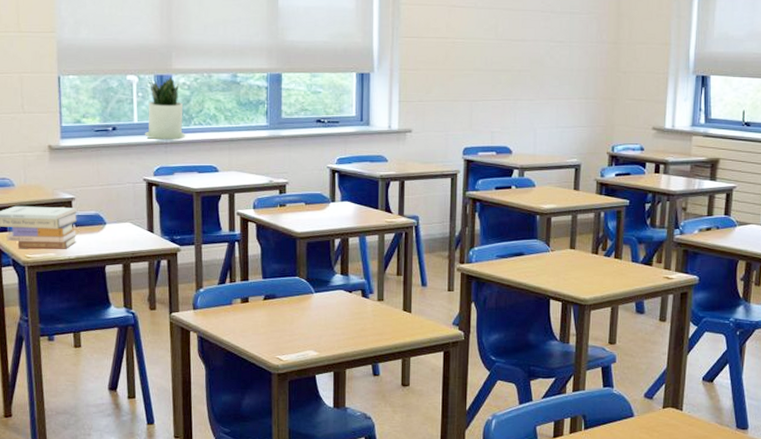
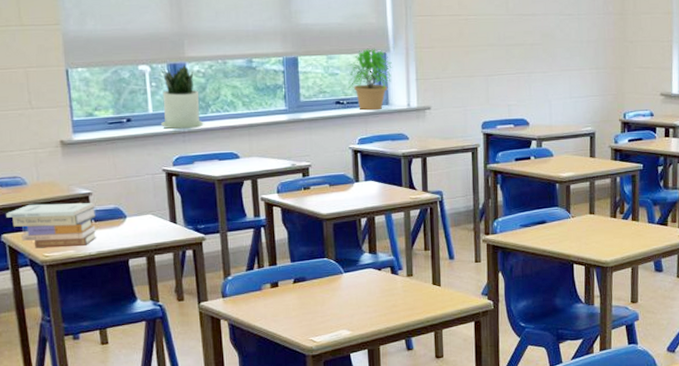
potted plant: none [330,68,375,131] -> present [348,48,392,111]

